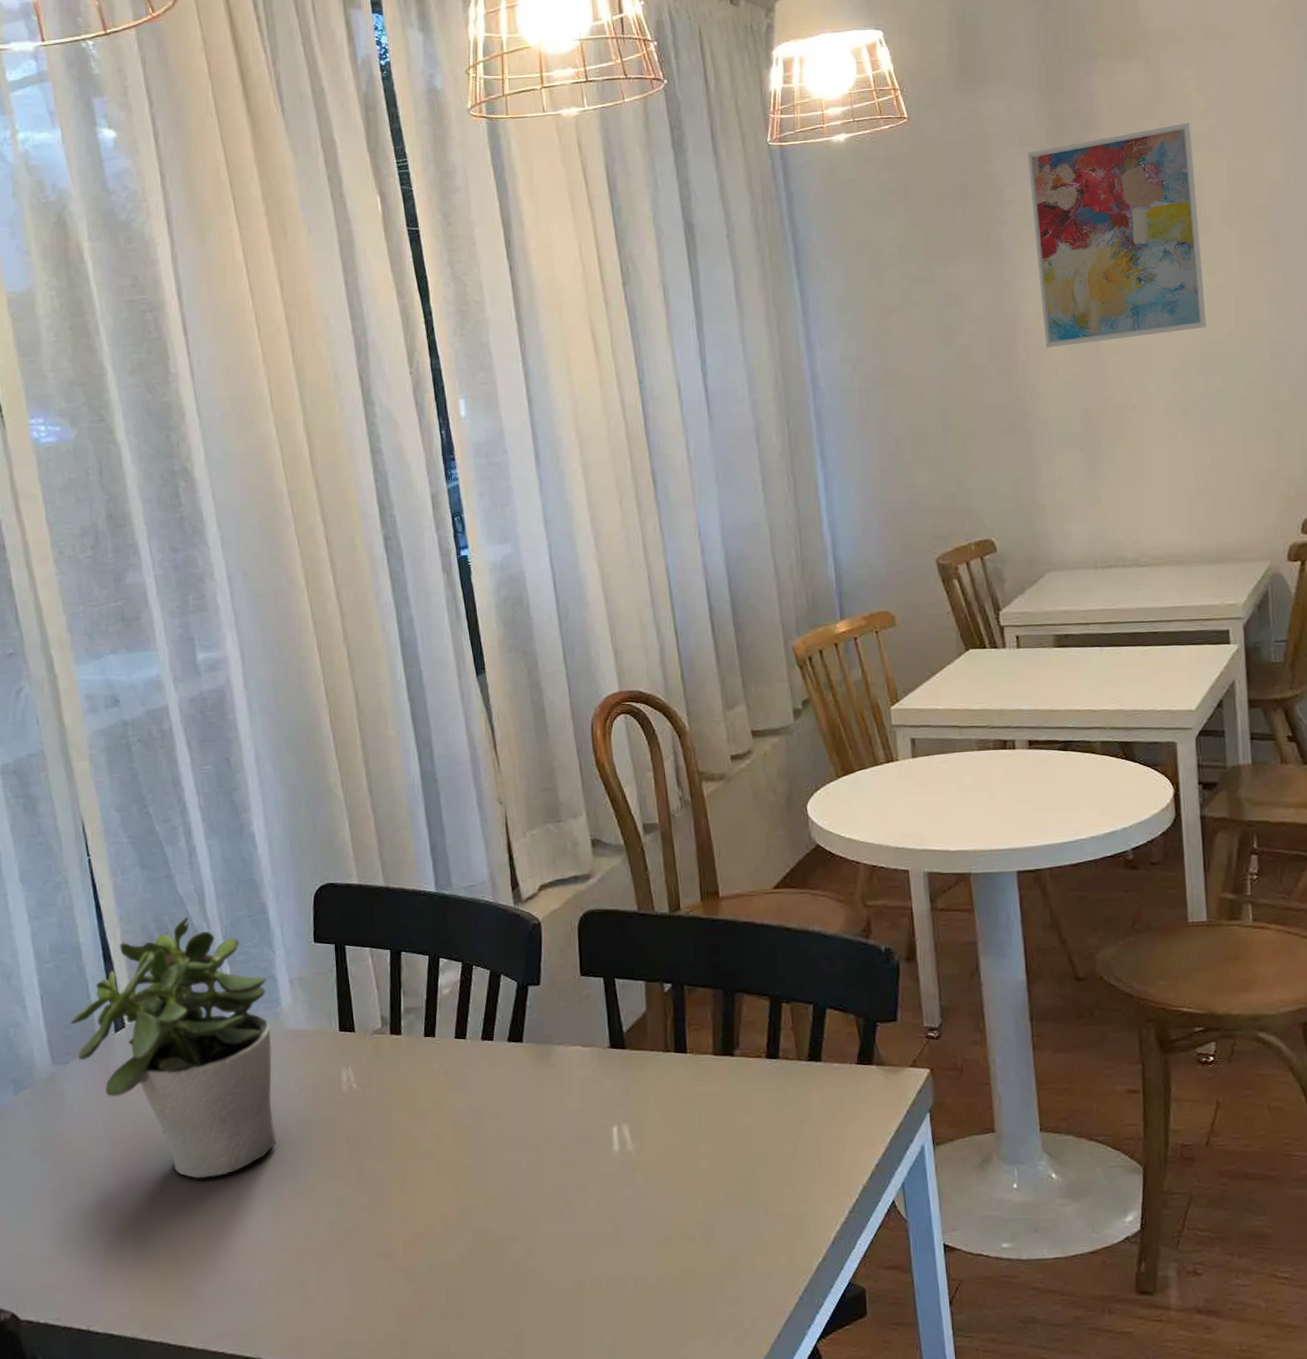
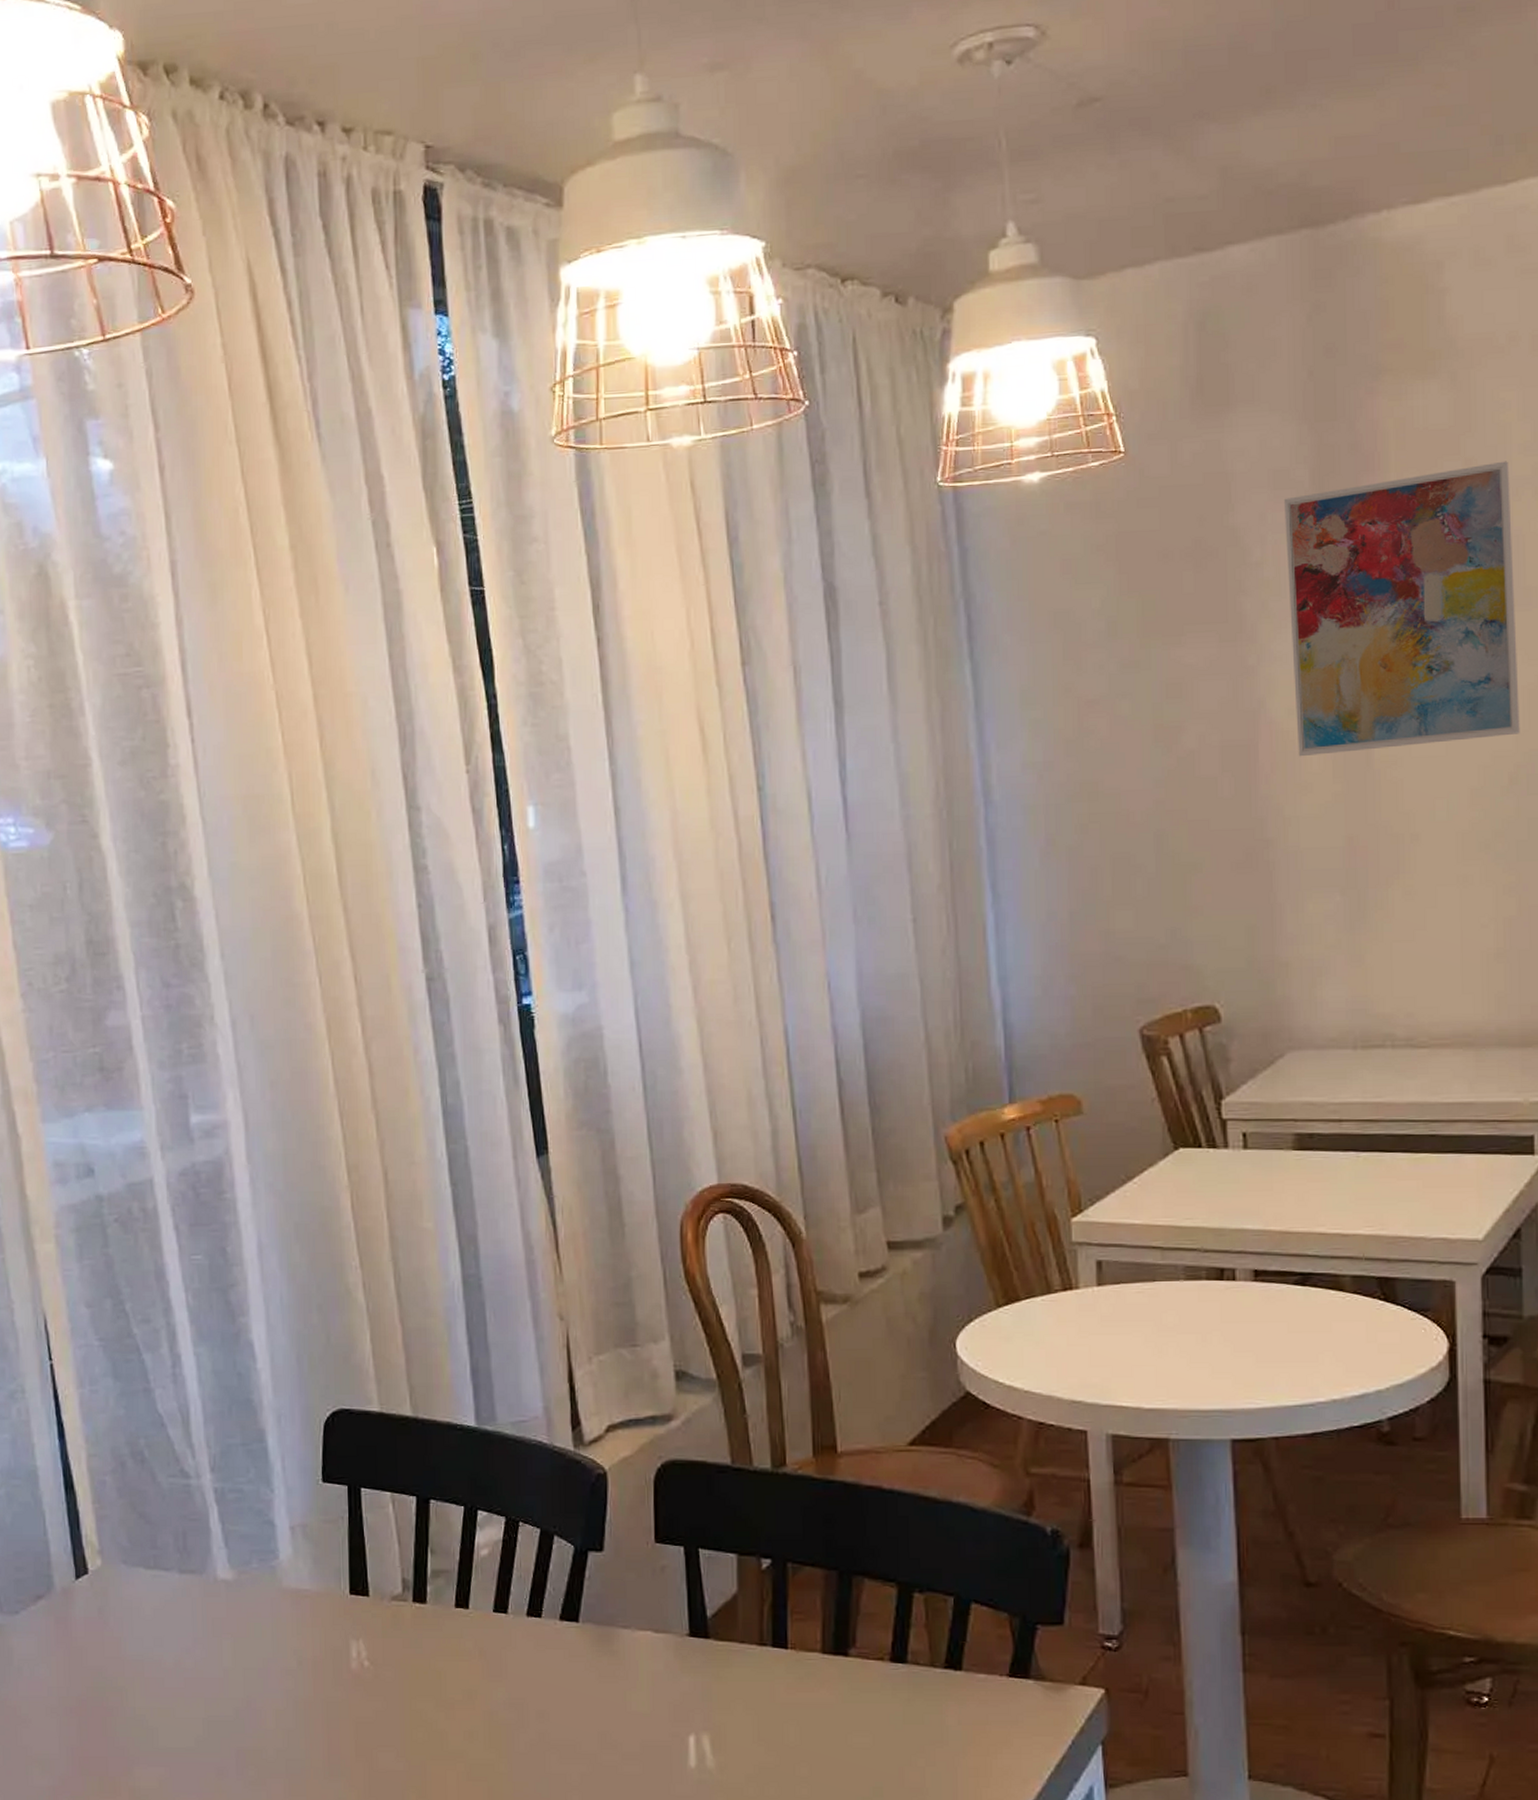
potted plant: present [70,917,277,1179] -> none [21,1441,268,1766]

